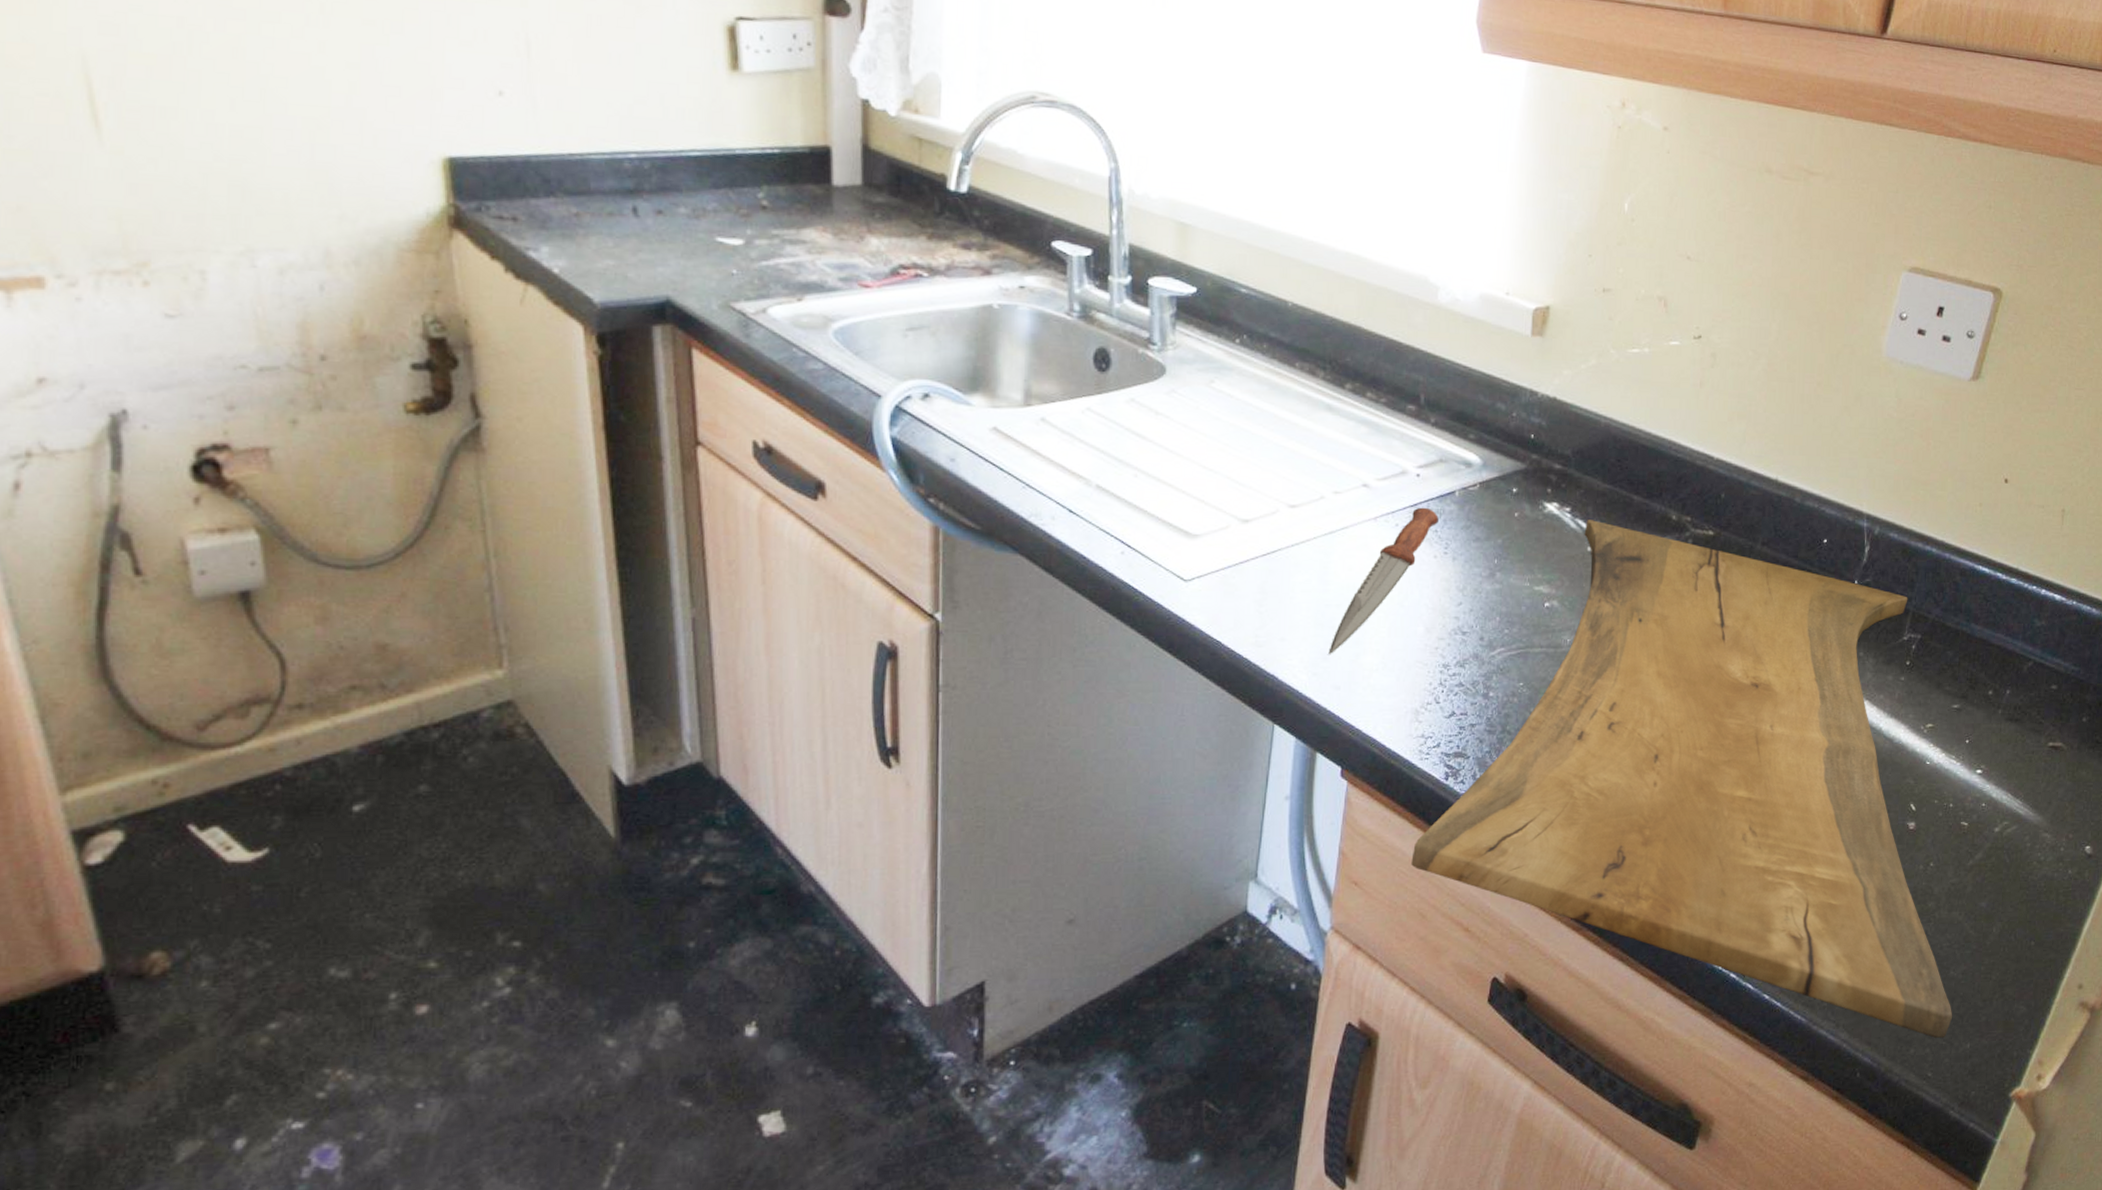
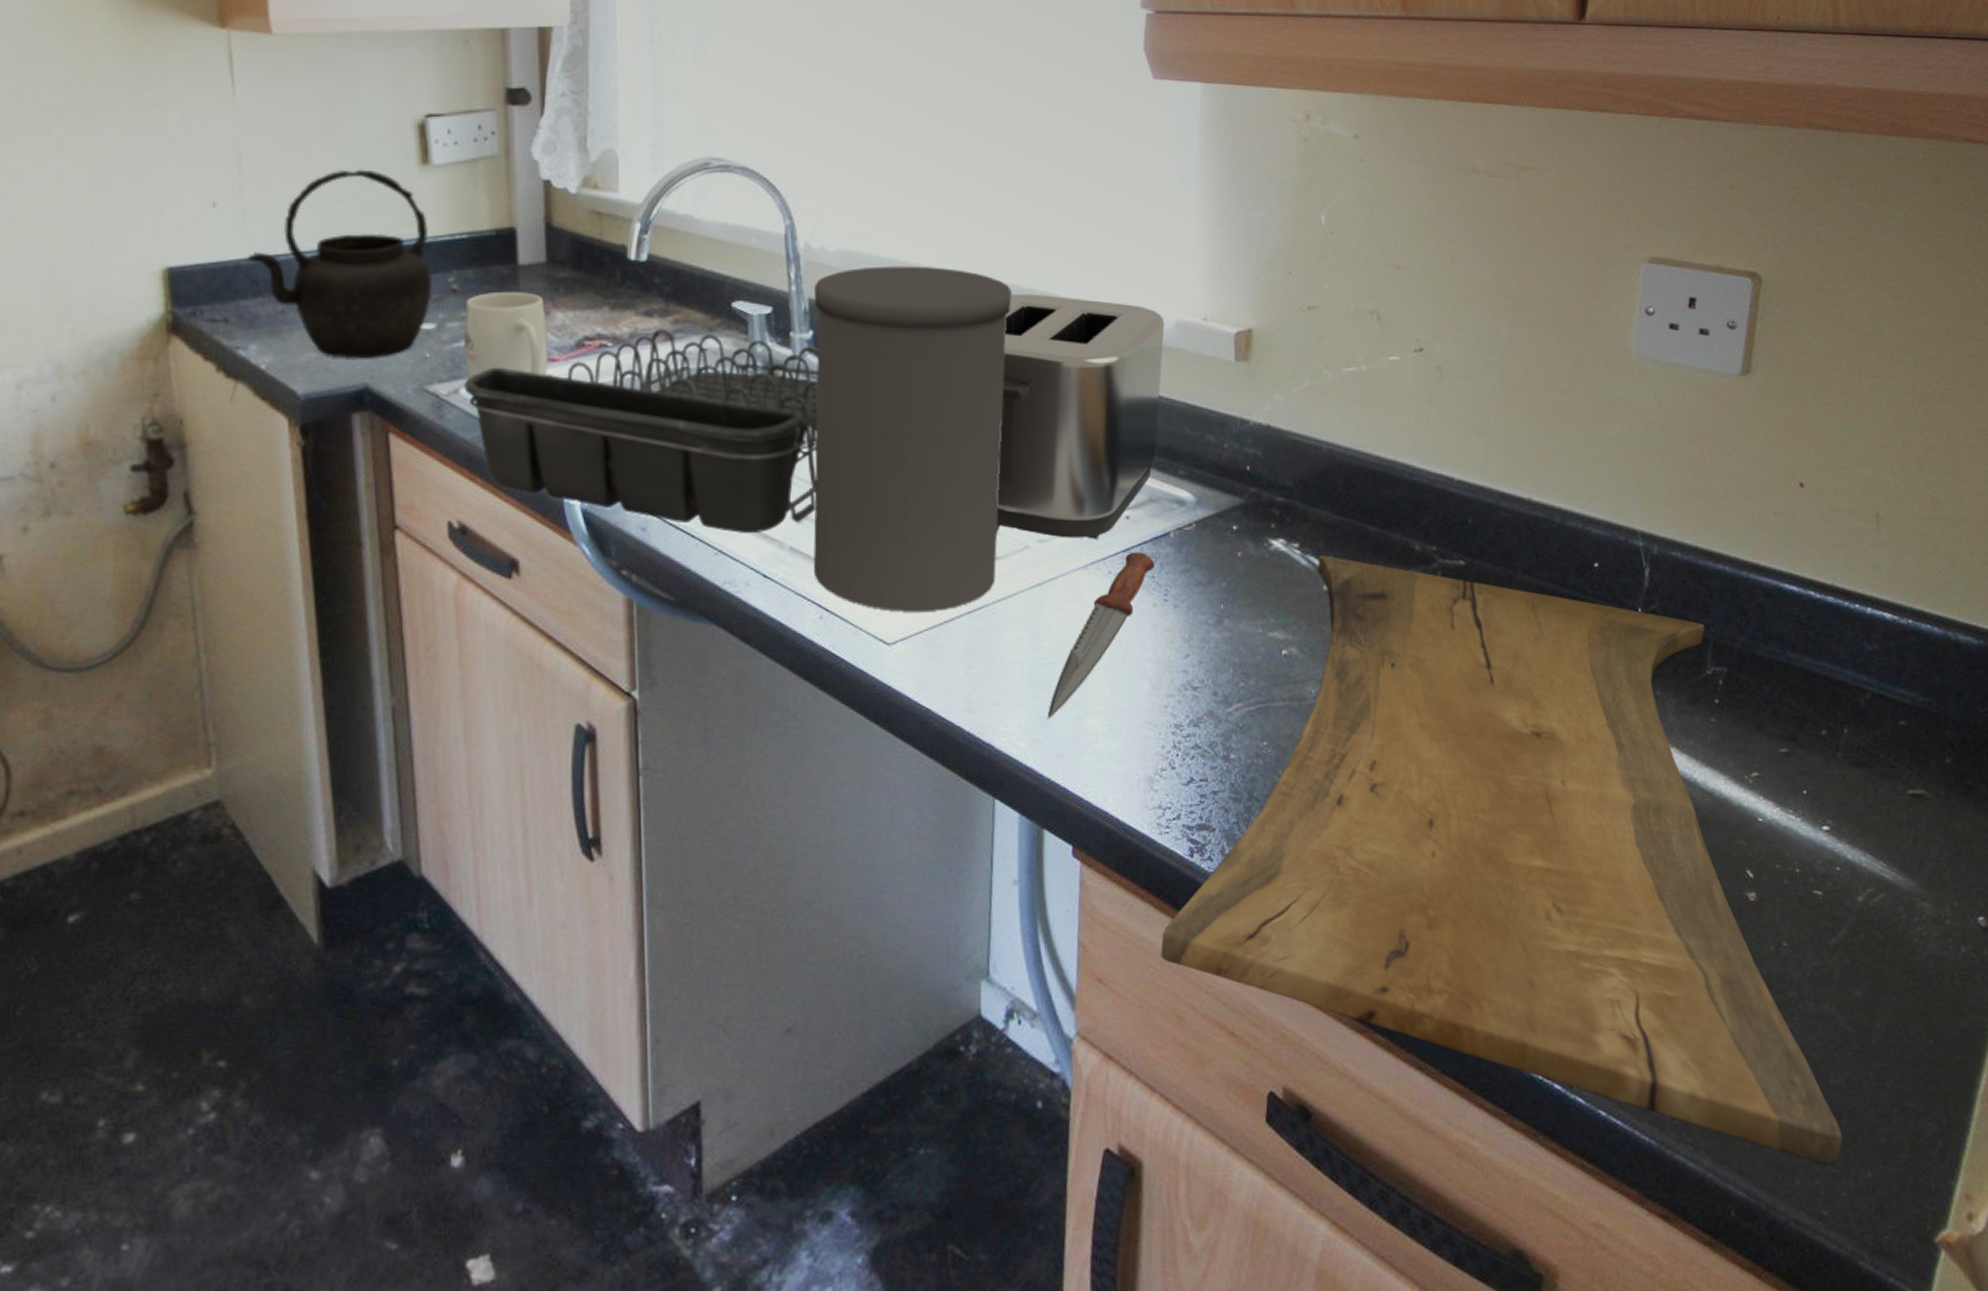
kettle: none [536,68,741,269] -> present [246,169,433,358]
mug: none [772,211,863,302] -> present [463,291,549,379]
dish rack: none [772,263,1136,471] -> present [464,329,819,535]
canister: none [1119,217,1328,552] -> present [813,266,1012,612]
toaster: none [1295,255,1469,494] -> present [996,294,1165,539]

